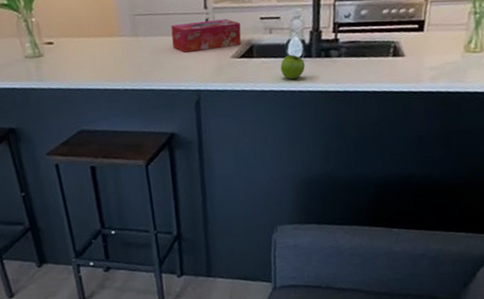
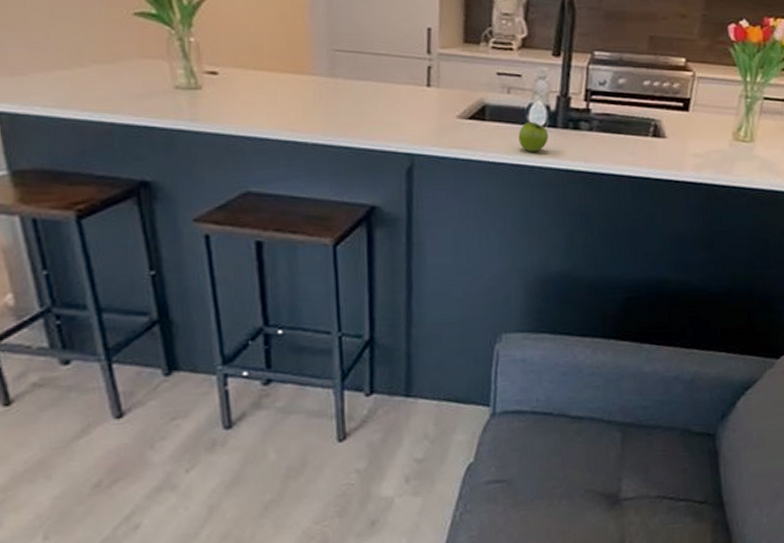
tissue box: present [171,19,241,53] -> none [381,69,472,105]

